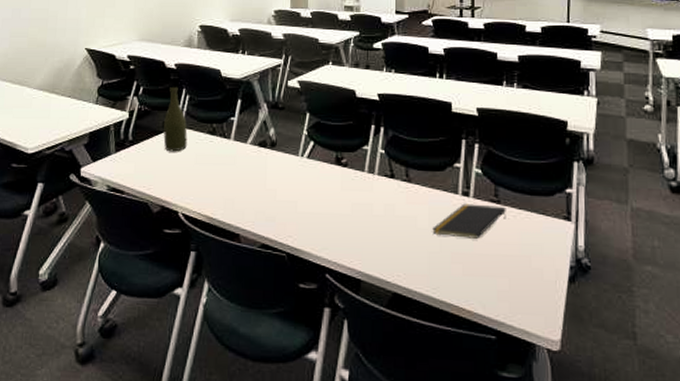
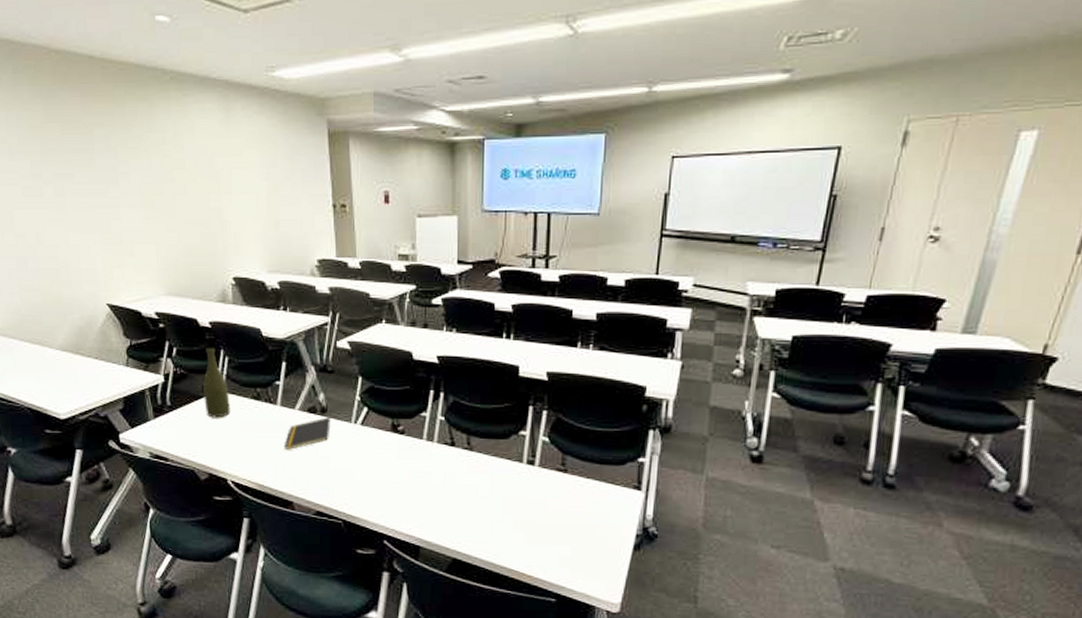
notepad: none [234,150,279,184] -> present [283,417,331,451]
notepad: present [432,203,506,239] -> none [494,472,573,507]

